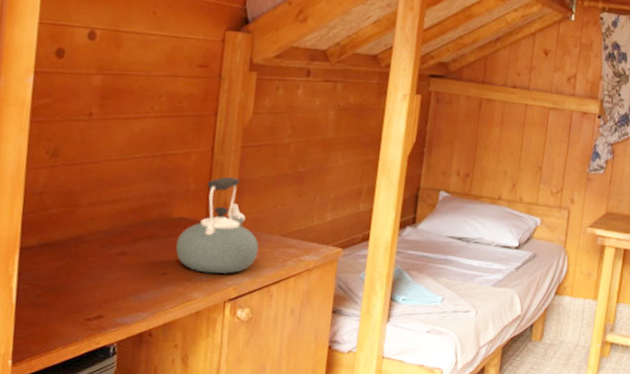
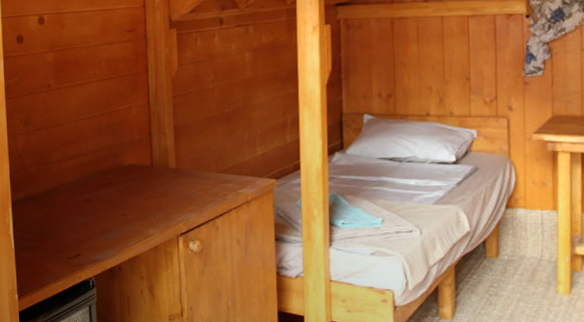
kettle: present [176,177,259,274] -> none [130,125,200,212]

